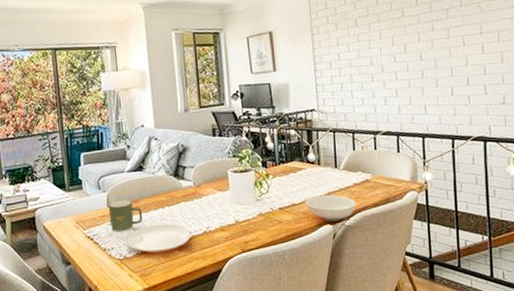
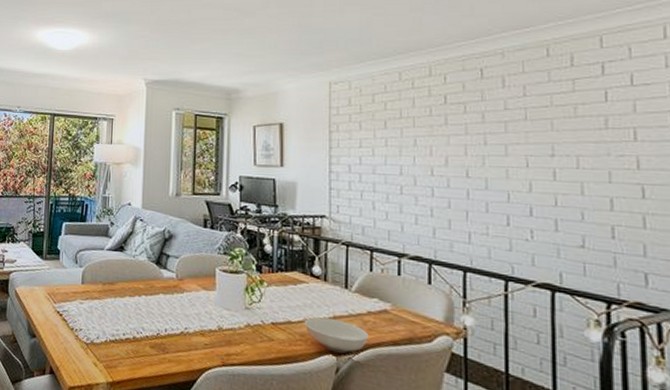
mug: present [108,199,142,232] -> none [81,278,116,314]
plate: present [125,224,191,254] -> none [94,312,166,346]

